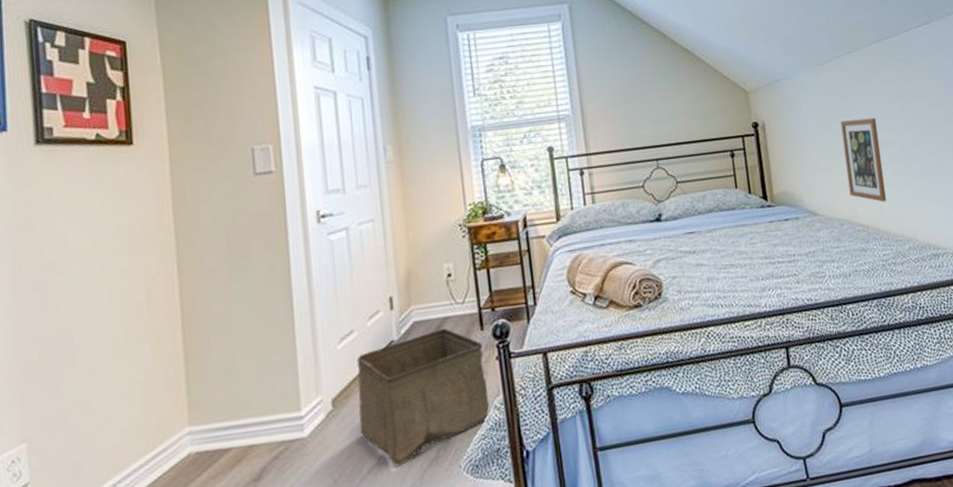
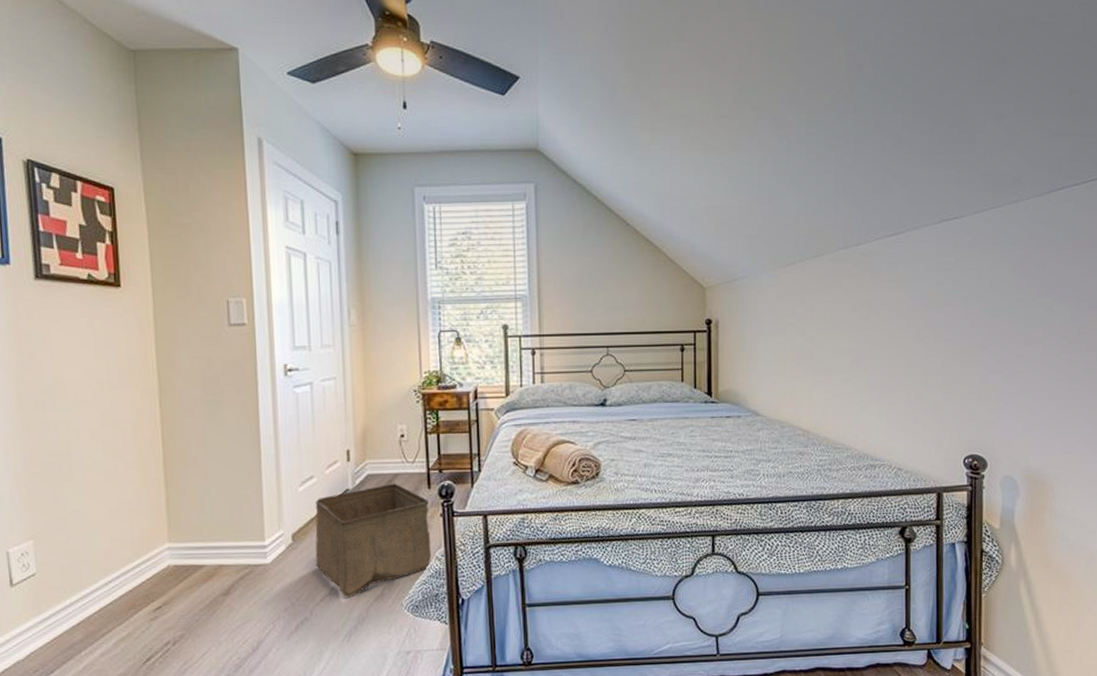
picture frame: present [840,117,886,202] -> none [795,325,833,410]

